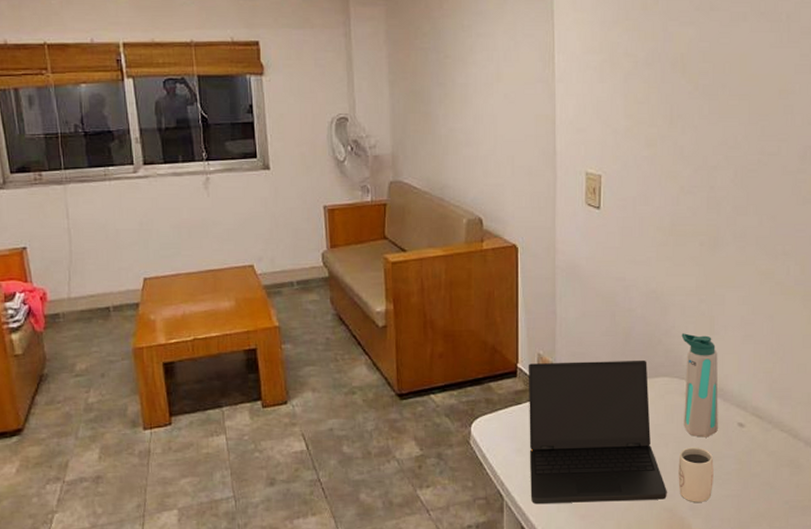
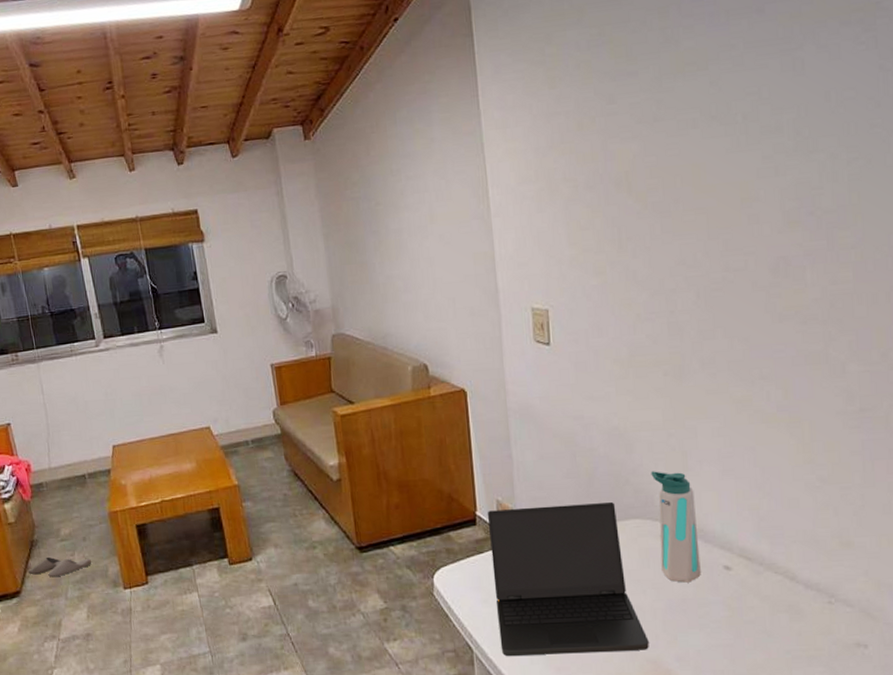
slippers: none [34,393,108,415] -> present [28,556,91,578]
mug: present [678,447,714,502] -> none [659,593,701,653]

